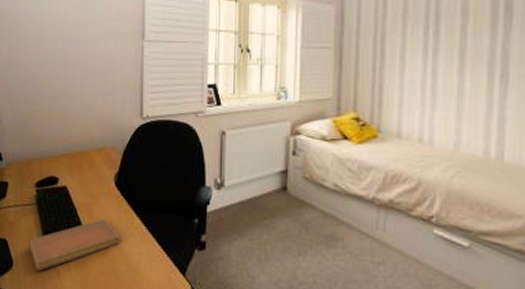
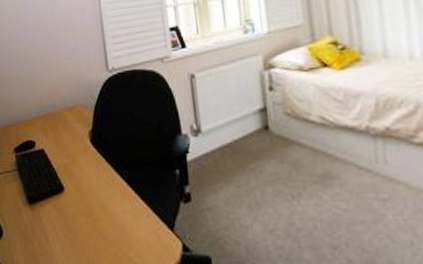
notebook: present [28,218,120,272] -> none [14,178,103,239]

